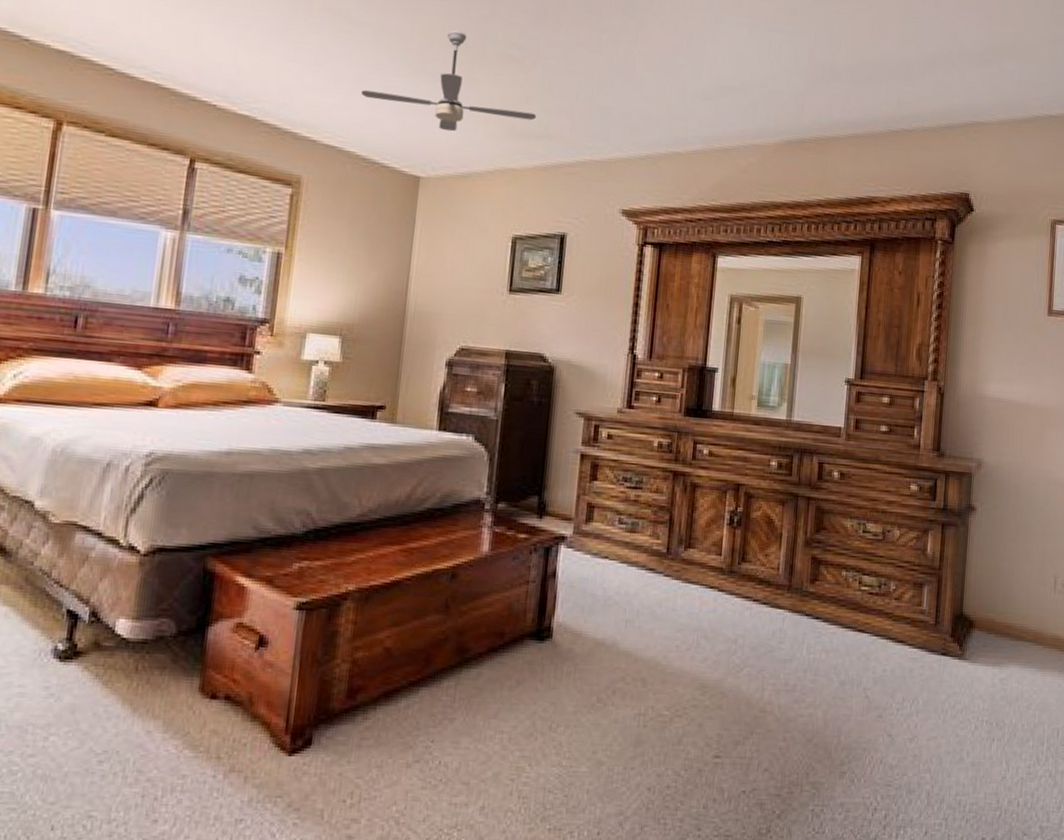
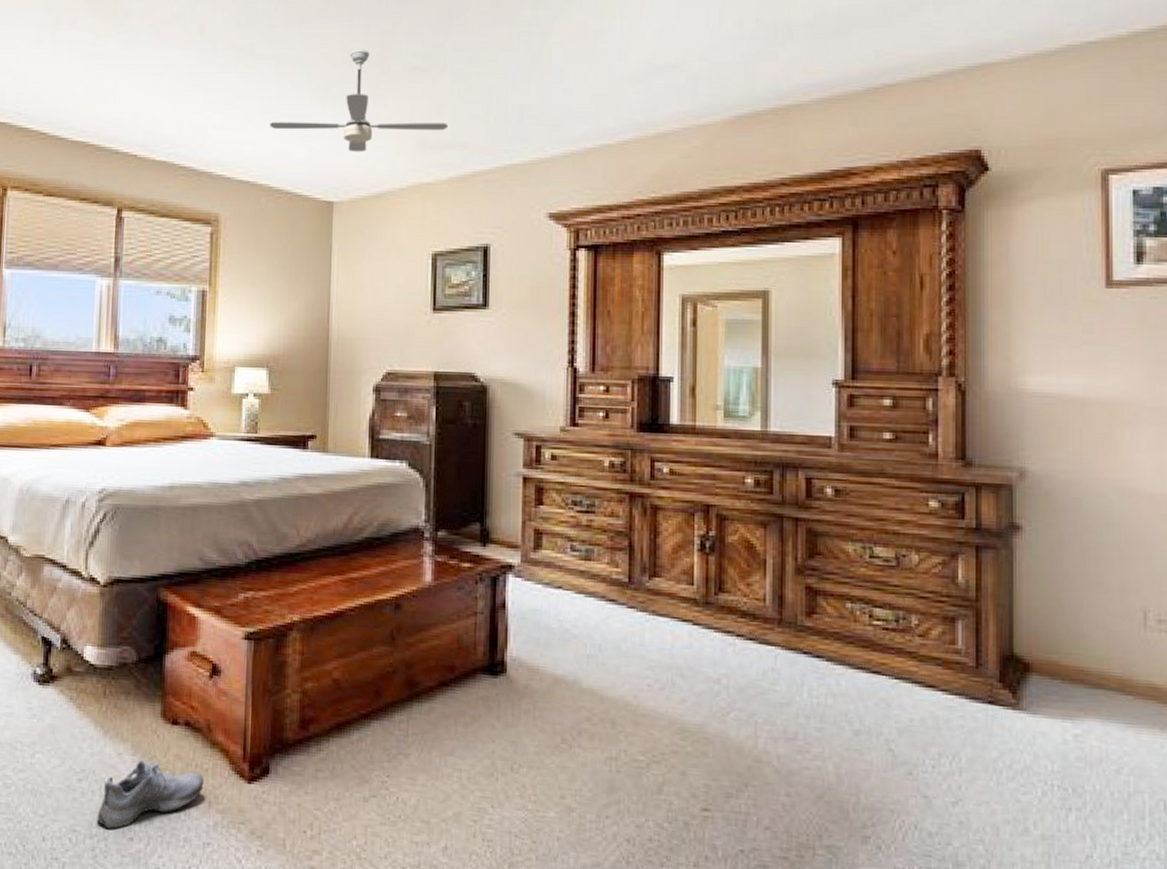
shoe: none [117,737,241,812] -> present [97,759,204,829]

